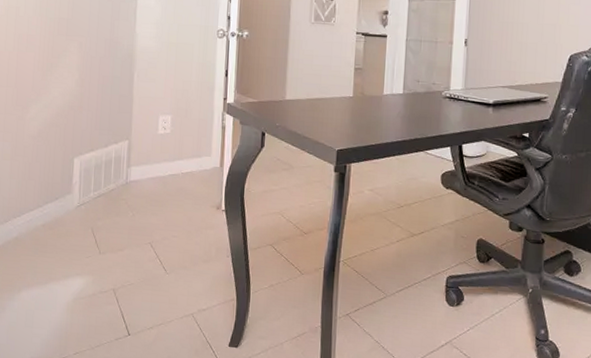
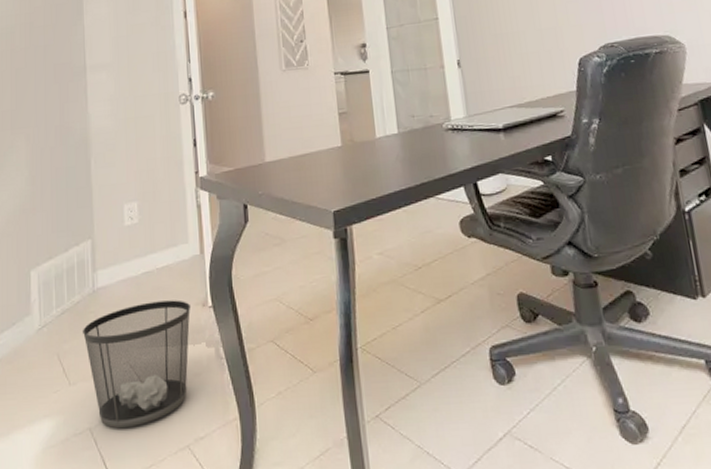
waste bin: none [113,198,208,294] -> present [82,300,191,429]

